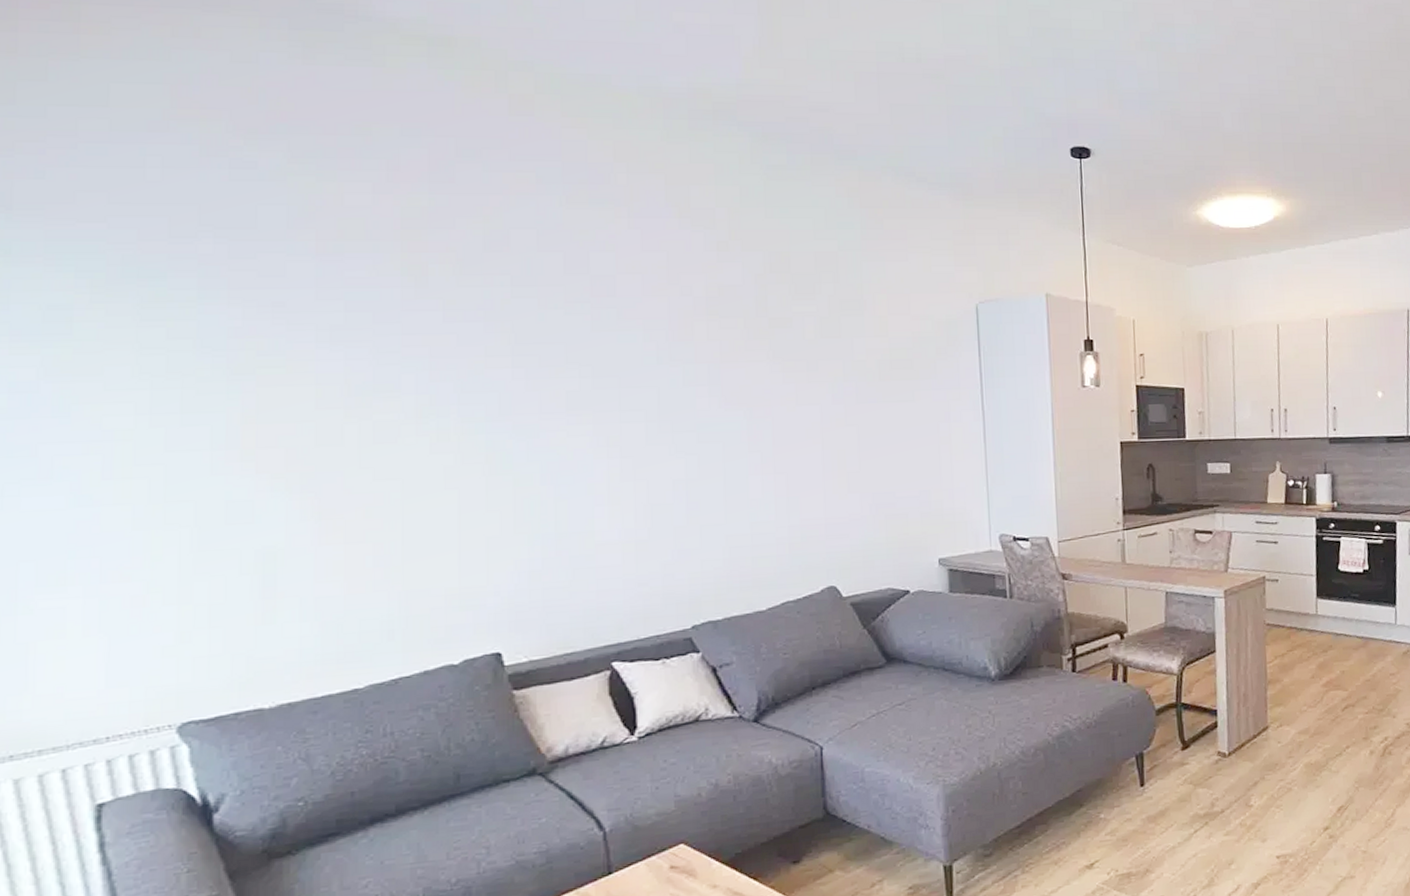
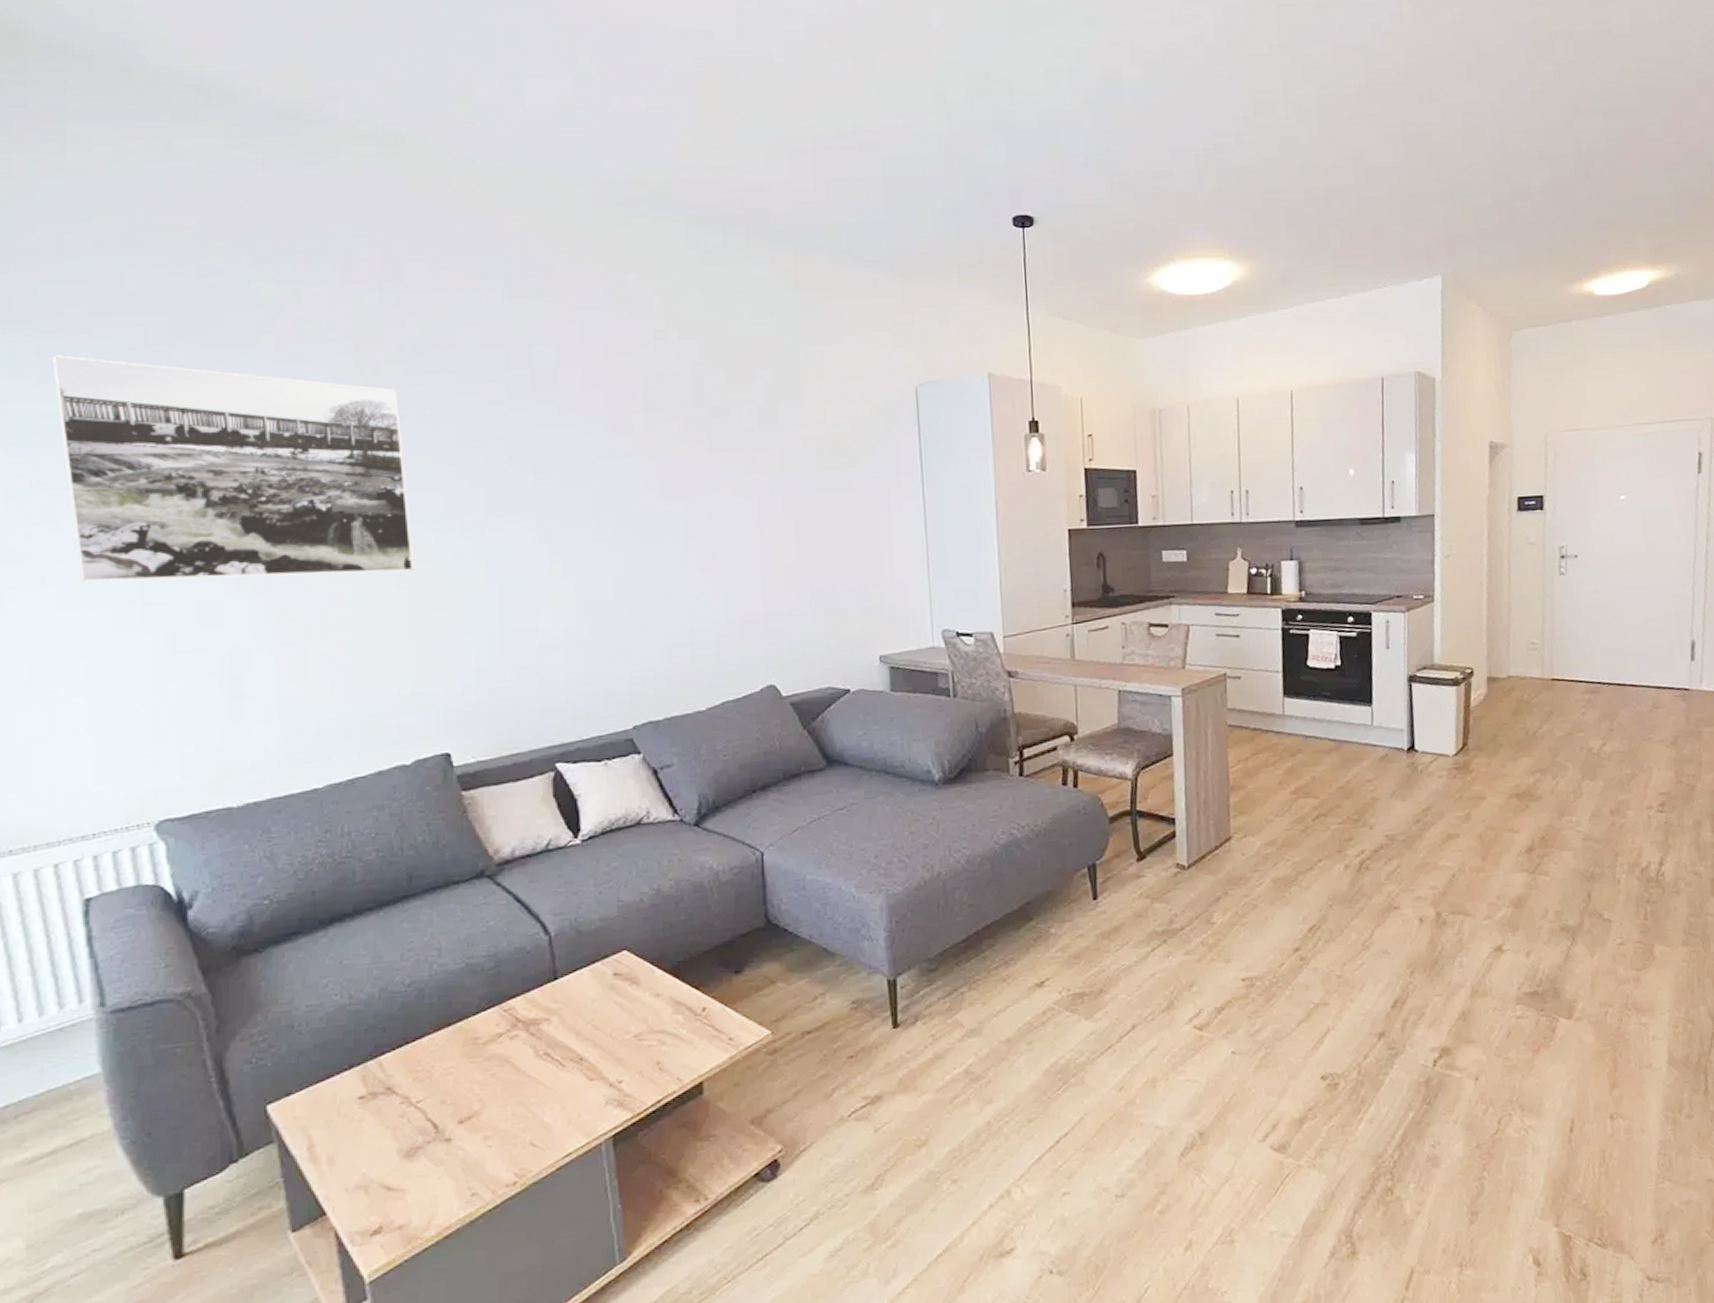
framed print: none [63,243,465,478] -> present [52,355,415,582]

